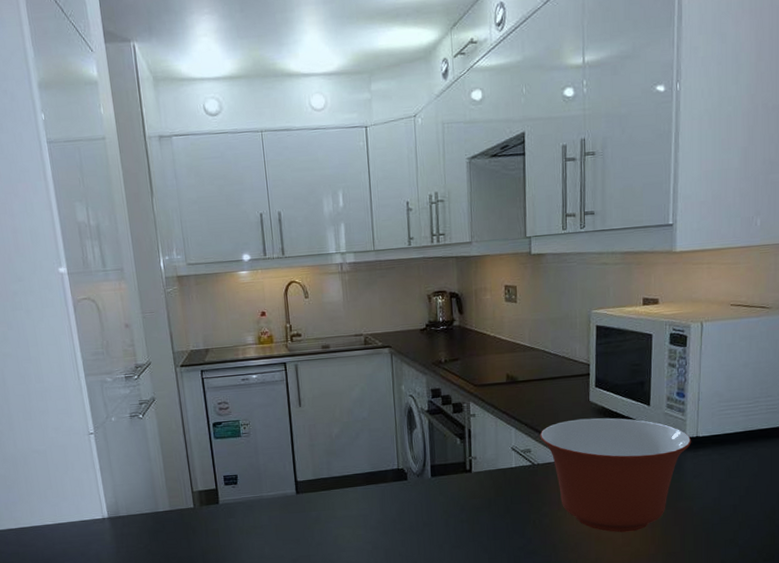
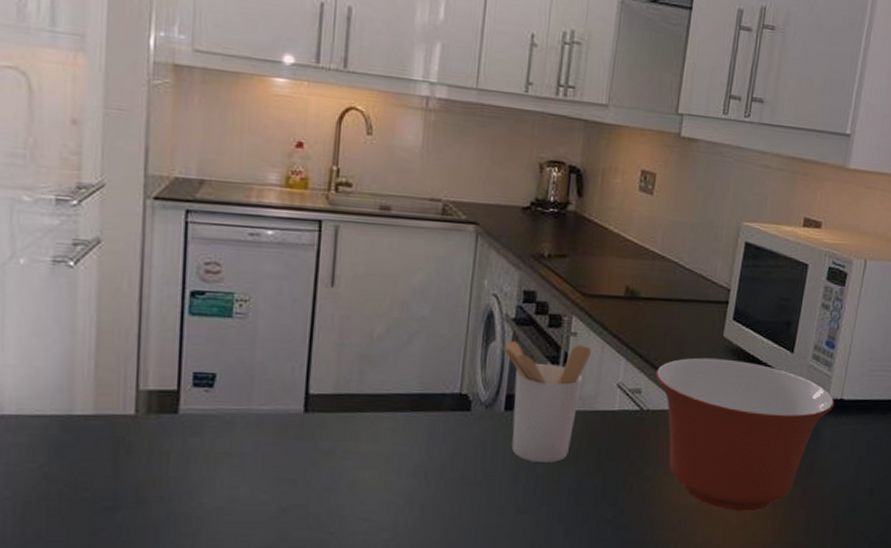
utensil holder: none [420,422,489,511] -> present [499,341,592,462]

